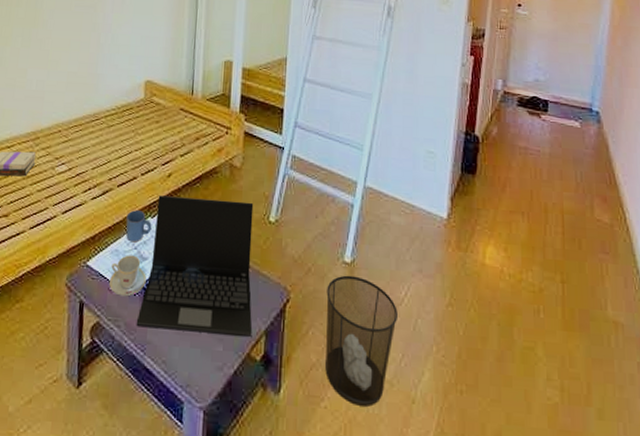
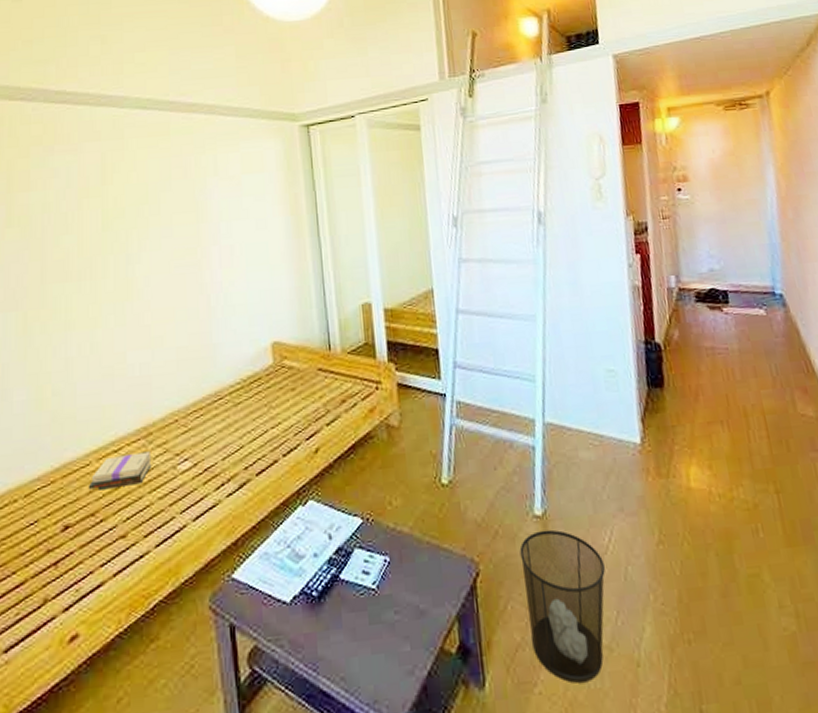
teacup: present [108,255,147,297] -> none [261,555,307,609]
mug: present [126,210,152,243] -> none [272,499,305,540]
laptop: present [136,195,254,337] -> none [302,465,443,642]

